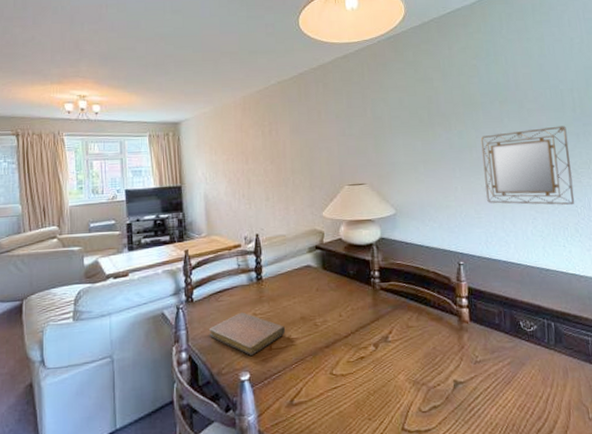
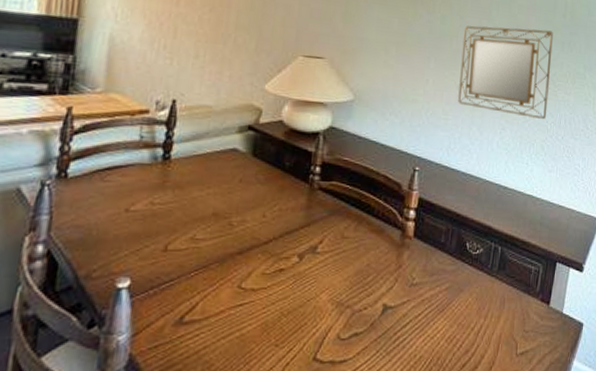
notebook: present [209,312,286,356] -> none [83,198,191,256]

